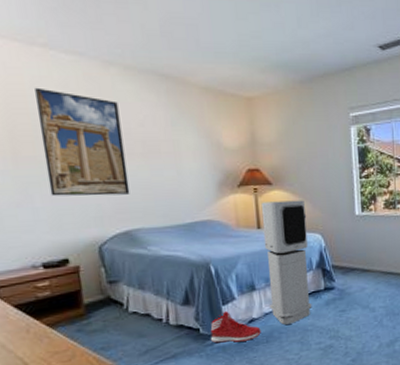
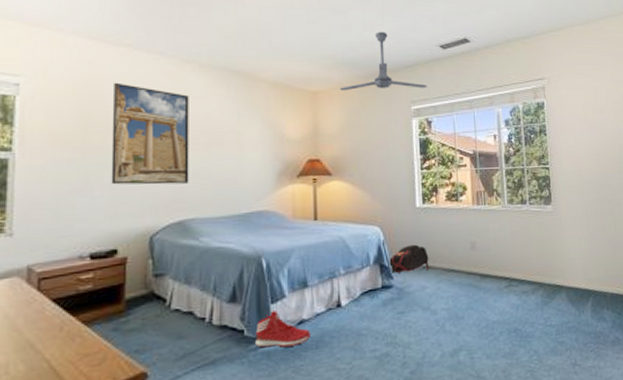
air purifier: present [260,200,312,325] -> none [319,191,368,328]
ceiling fan: none [276,29,366,97] -> present [340,31,427,91]
backpack: none [329,250,368,276] -> present [387,244,429,273]

